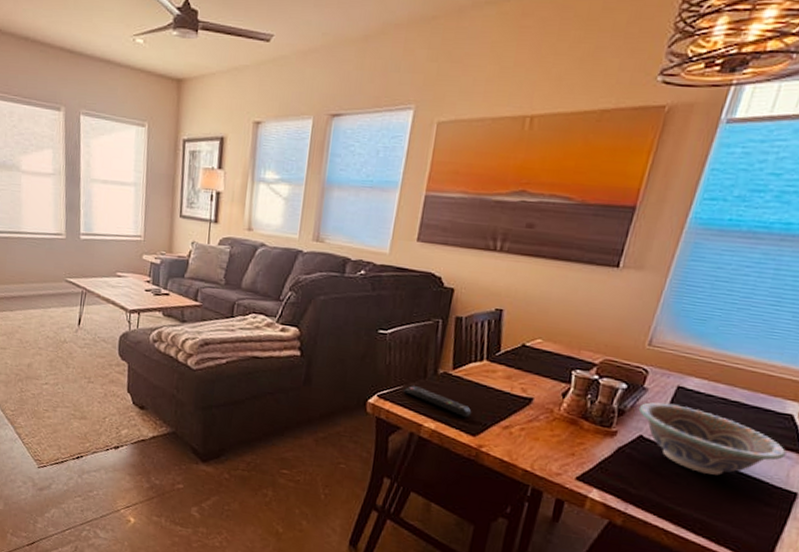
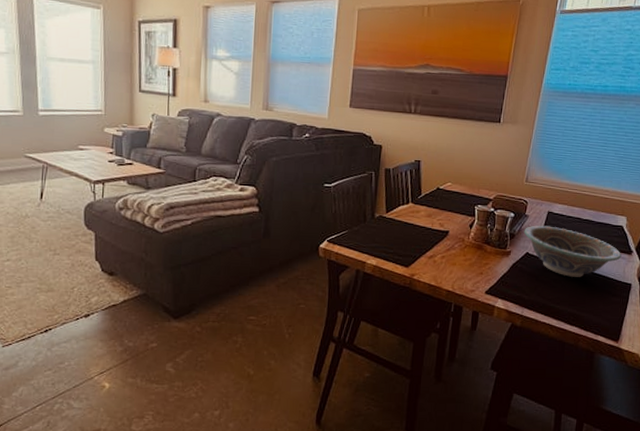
remote control: present [402,386,472,418] -> none [347,229,404,253]

